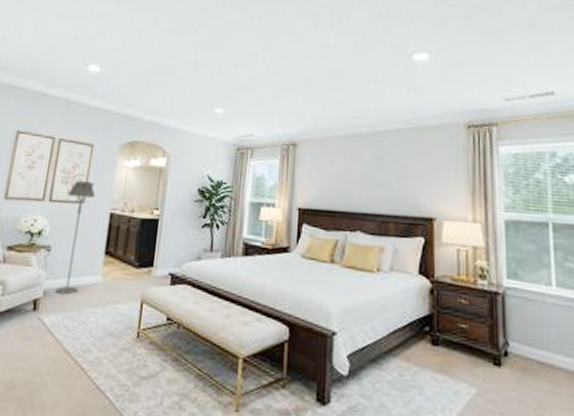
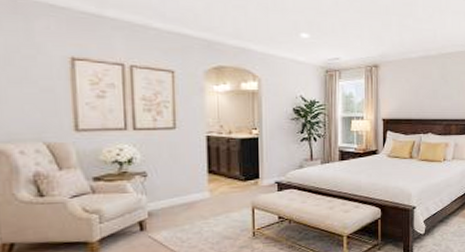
floor lamp: present [55,180,96,295] -> none [154,107,187,213]

